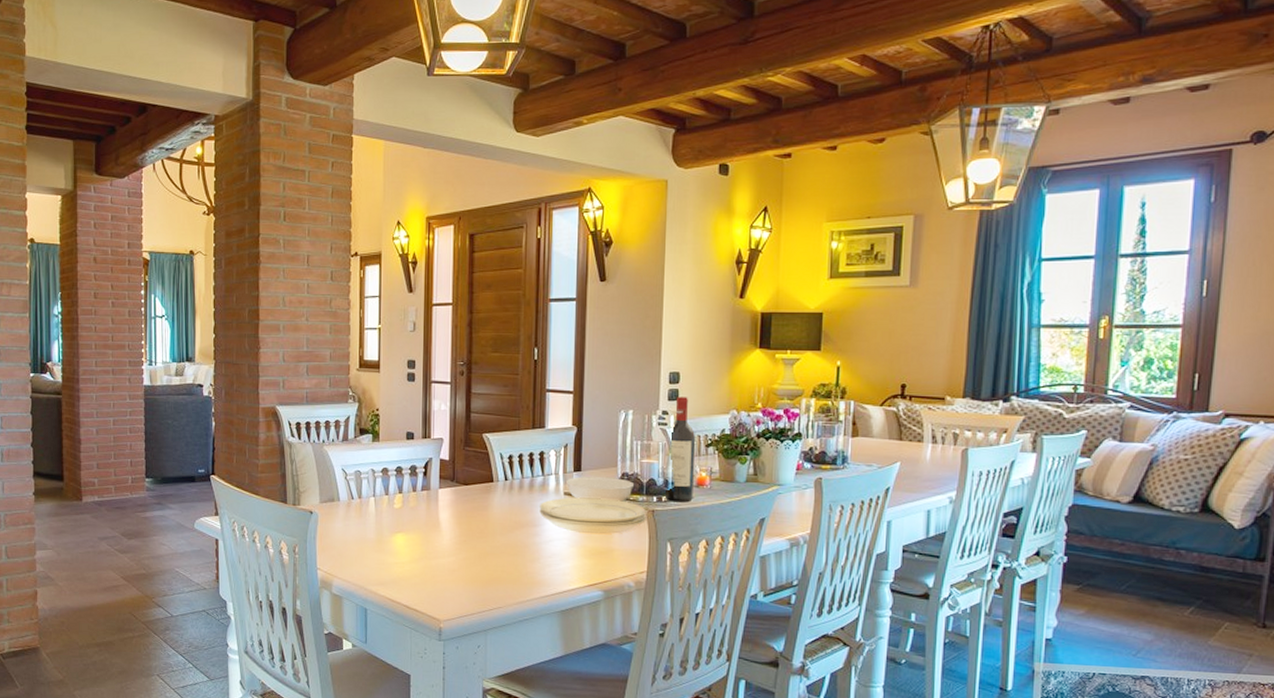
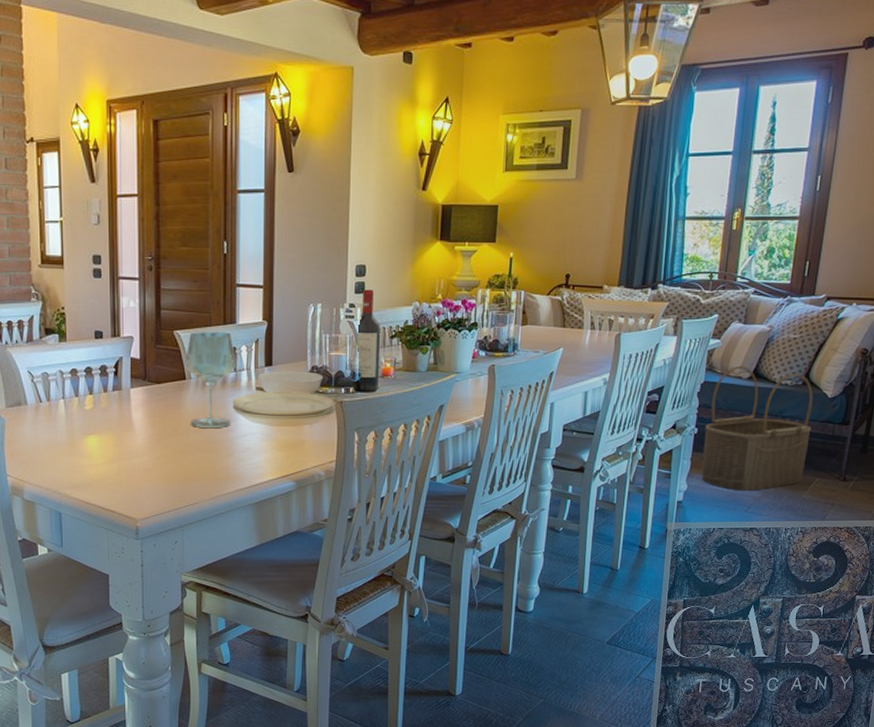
wine glass: none [492,435,545,533] -> present [184,332,236,429]
wicker basket: none [1075,488,1215,633] -> present [702,365,813,491]

